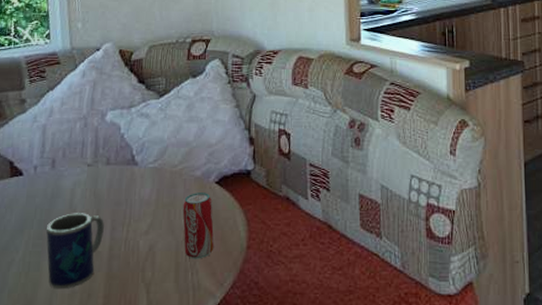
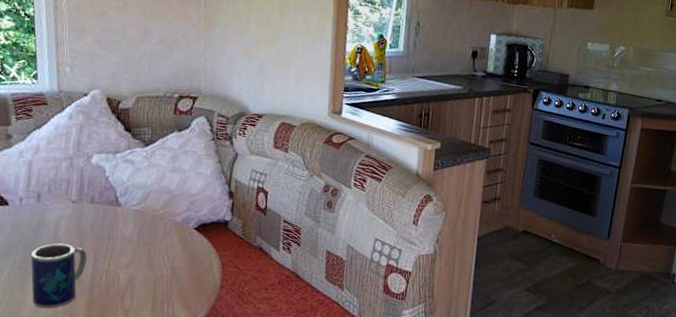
beverage can: present [182,193,215,259] -> none [162,236,191,294]

